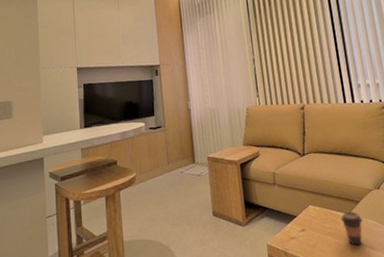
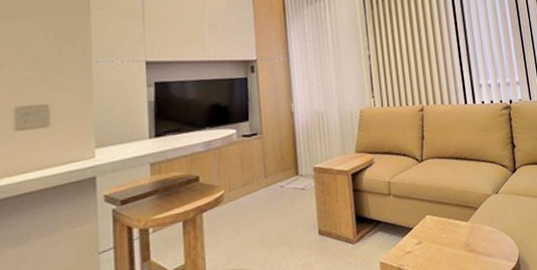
coffee cup: present [340,211,363,246] -> none [458,218,481,255]

